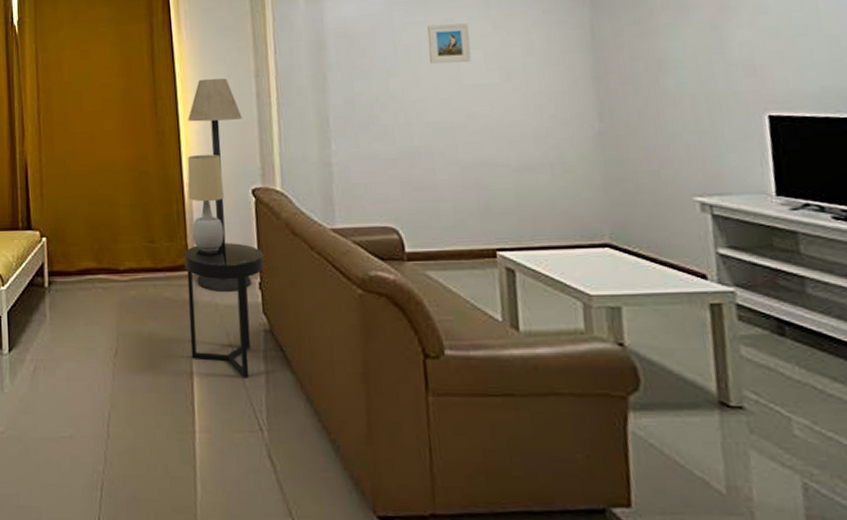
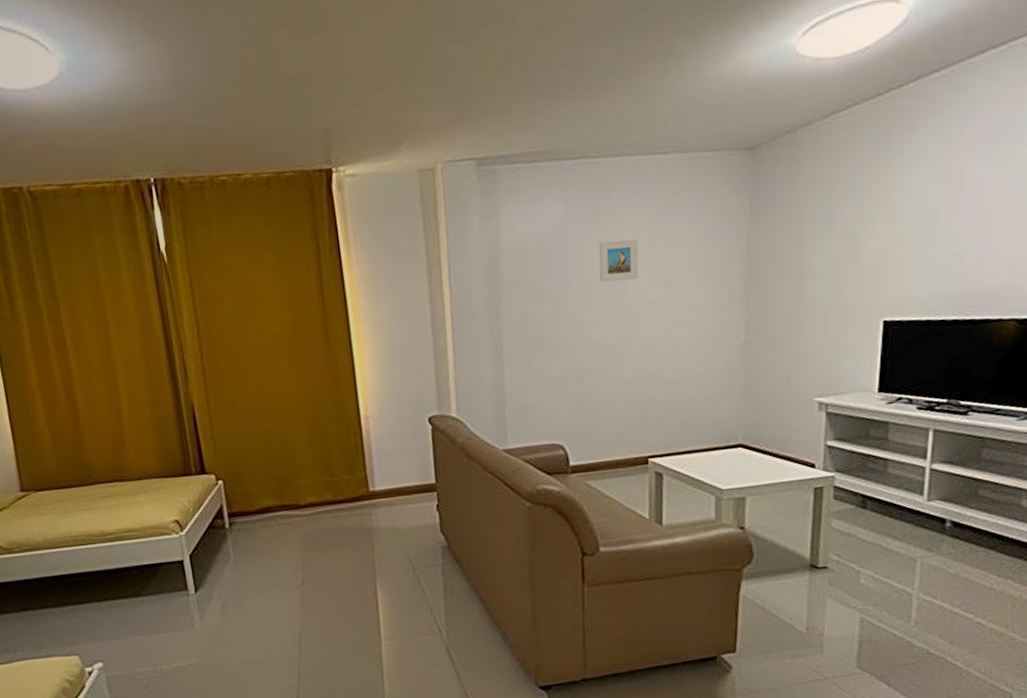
side table: present [184,243,264,379] -> none [364,470,441,591]
floor lamp: present [187,78,252,292] -> none [361,305,430,517]
table lamp: present [187,154,224,252] -> none [363,385,403,481]

